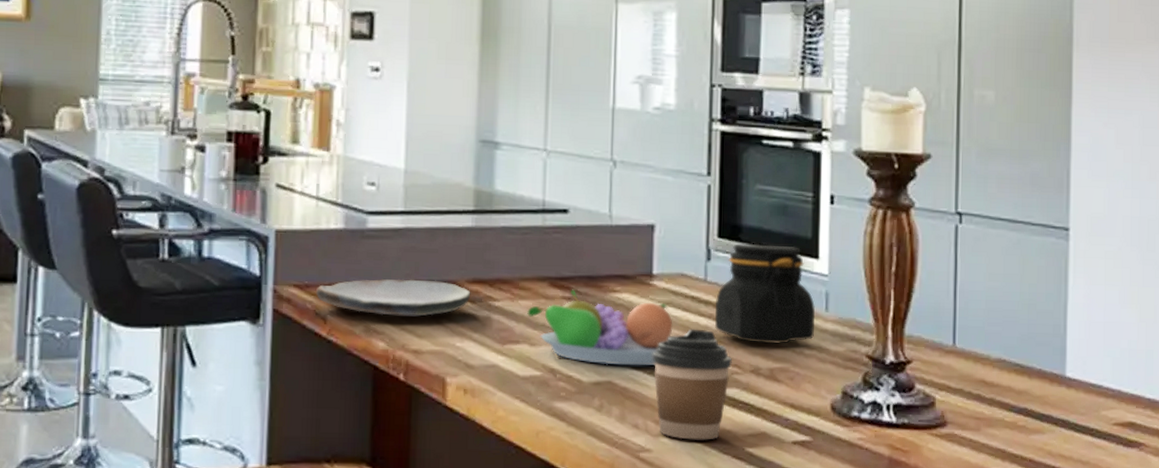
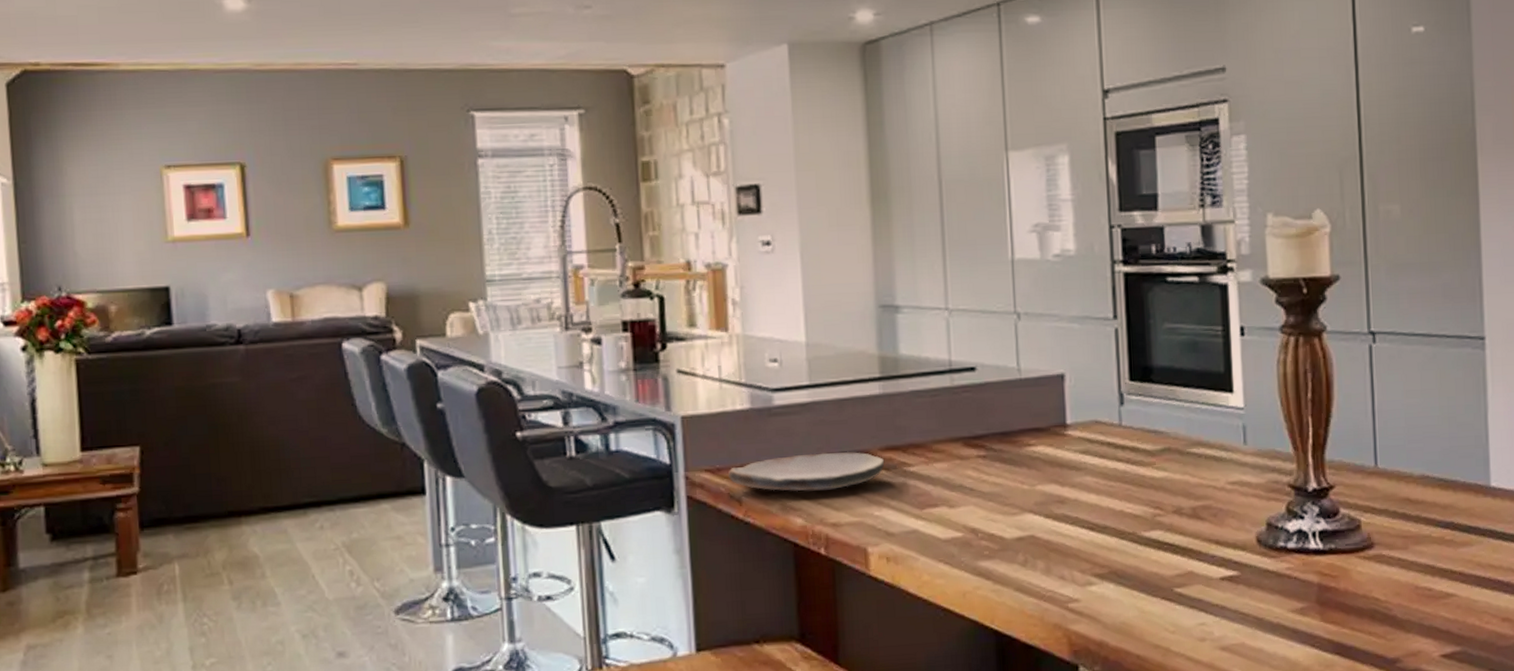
fruit bowl: present [527,289,673,366] -> none [943,447,1091,520]
coffee cup: present [652,329,732,440] -> none [1072,474,1154,586]
jar: present [715,243,815,344] -> none [1132,382,1234,483]

